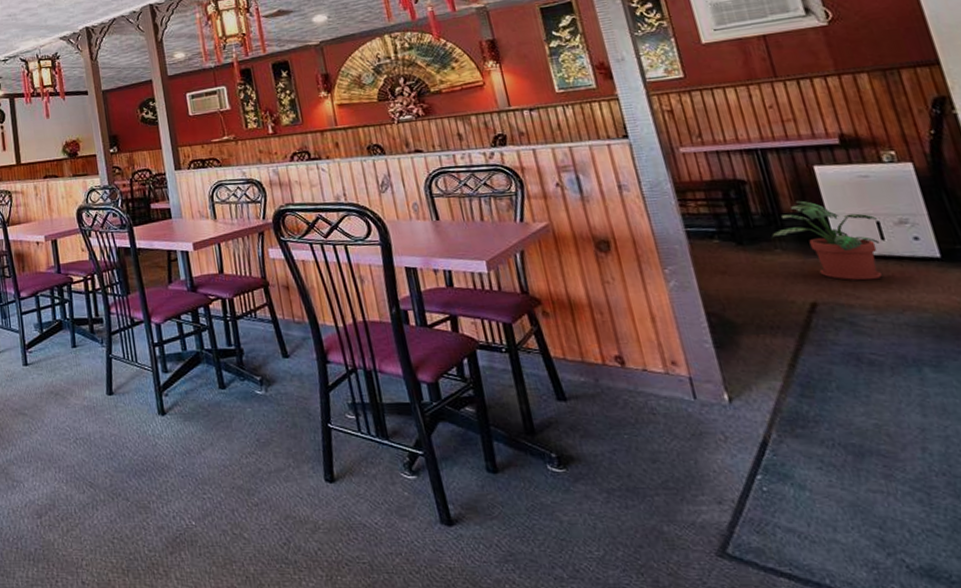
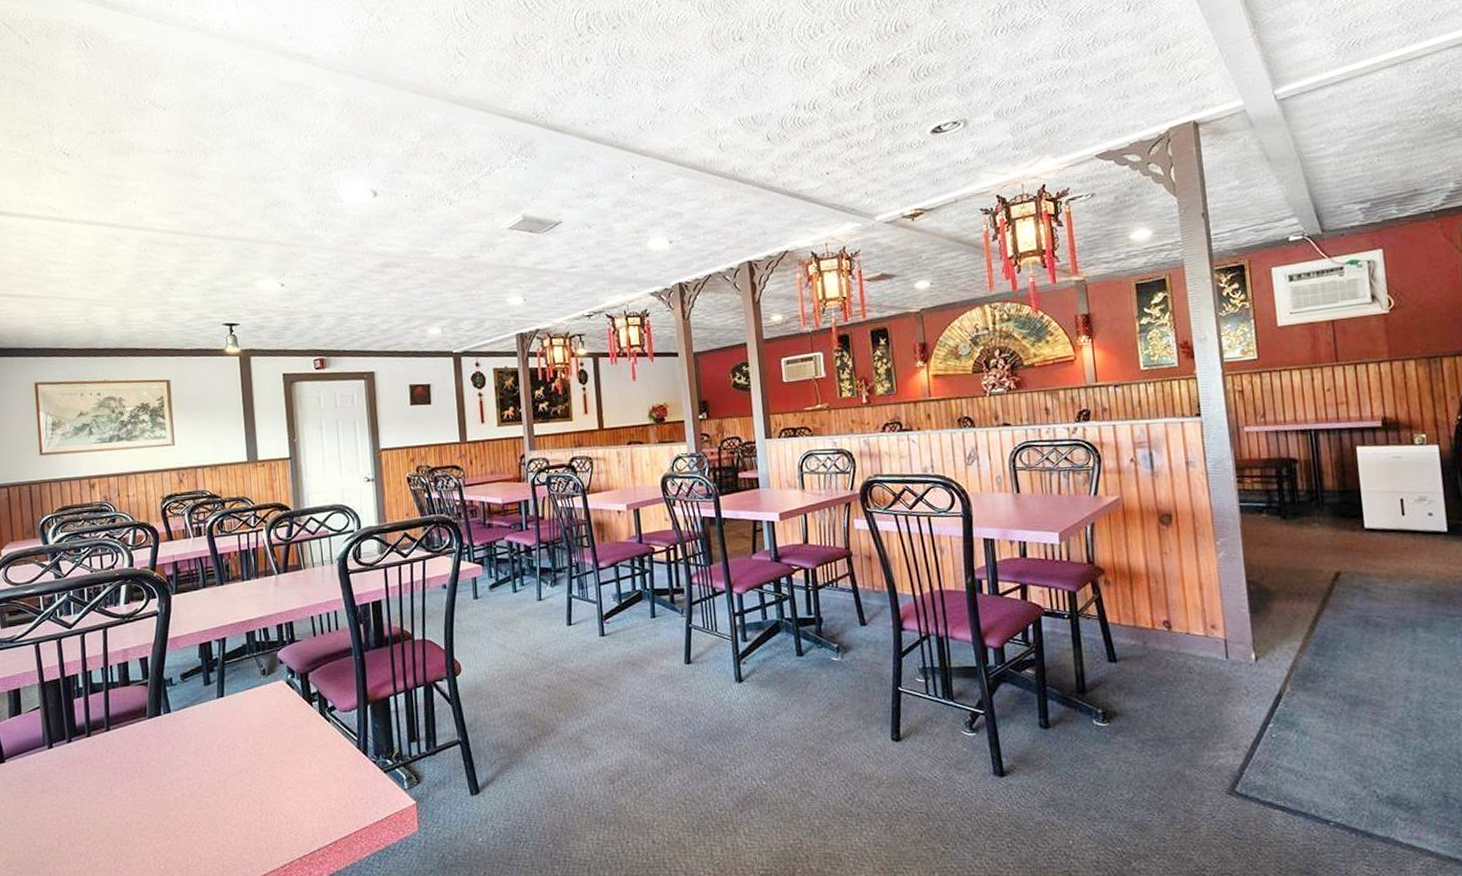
potted plant: present [771,200,883,281] -> none [1311,478,1401,552]

